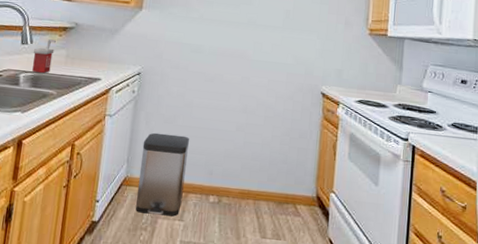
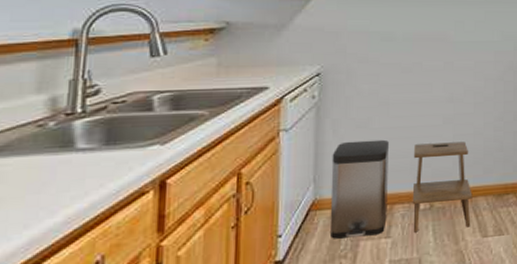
soap dispenser: present [32,39,56,73] -> none [170,46,201,90]
step stool: none [203,144,256,226] -> present [412,141,473,233]

